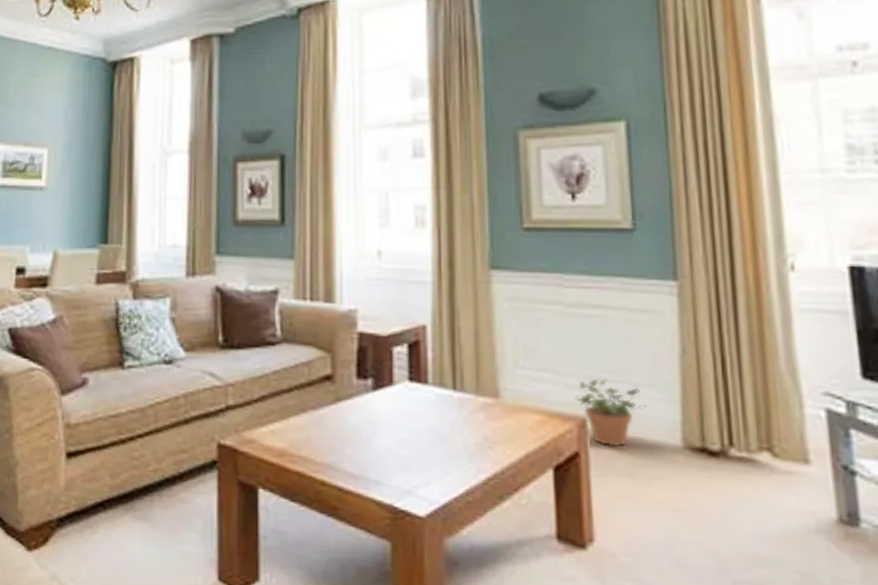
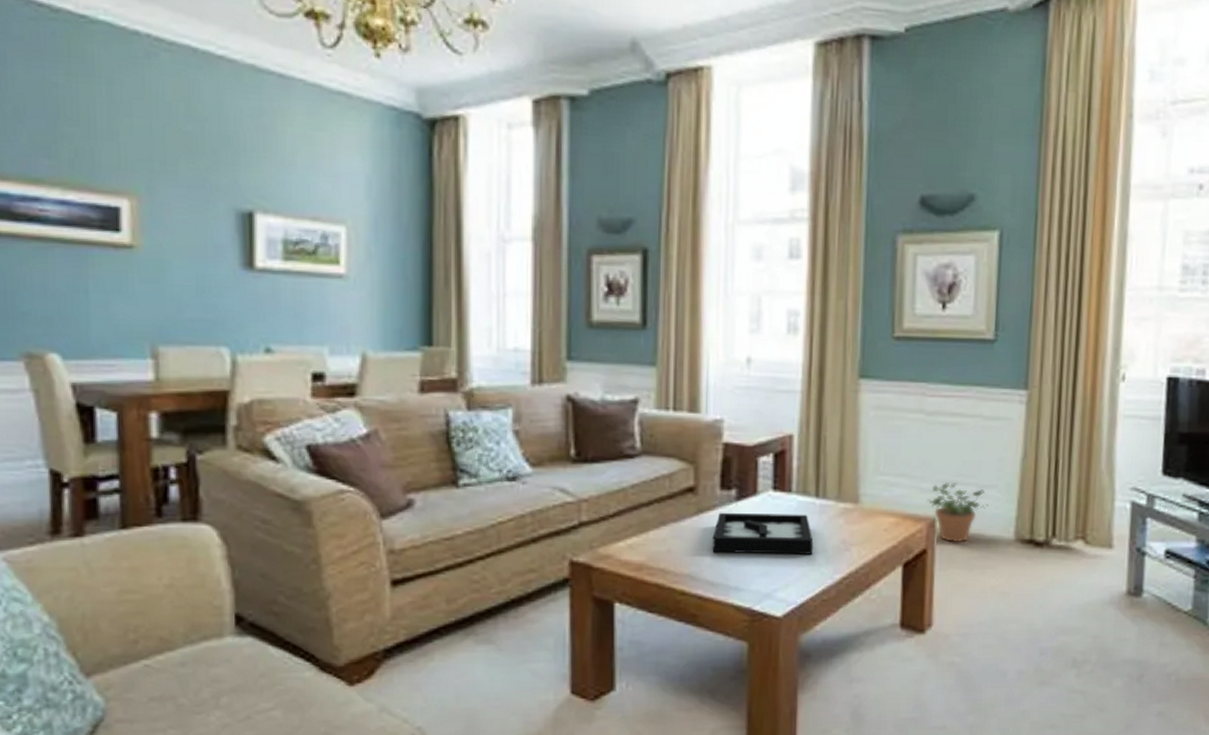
decorative tray: none [351,401,454,451] -> present [712,512,814,554]

